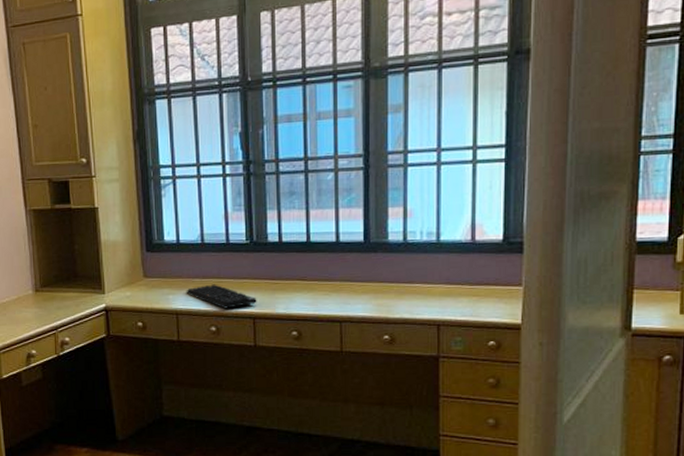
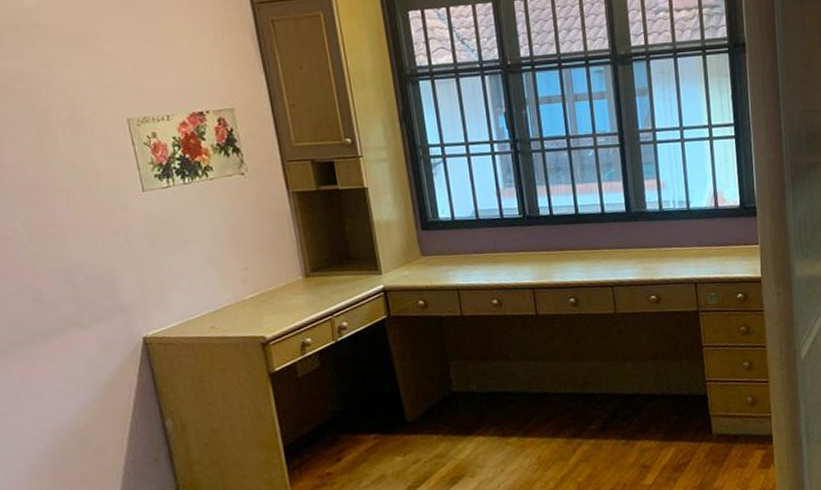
keyboard: present [186,284,257,309] -> none [465,258,535,282]

